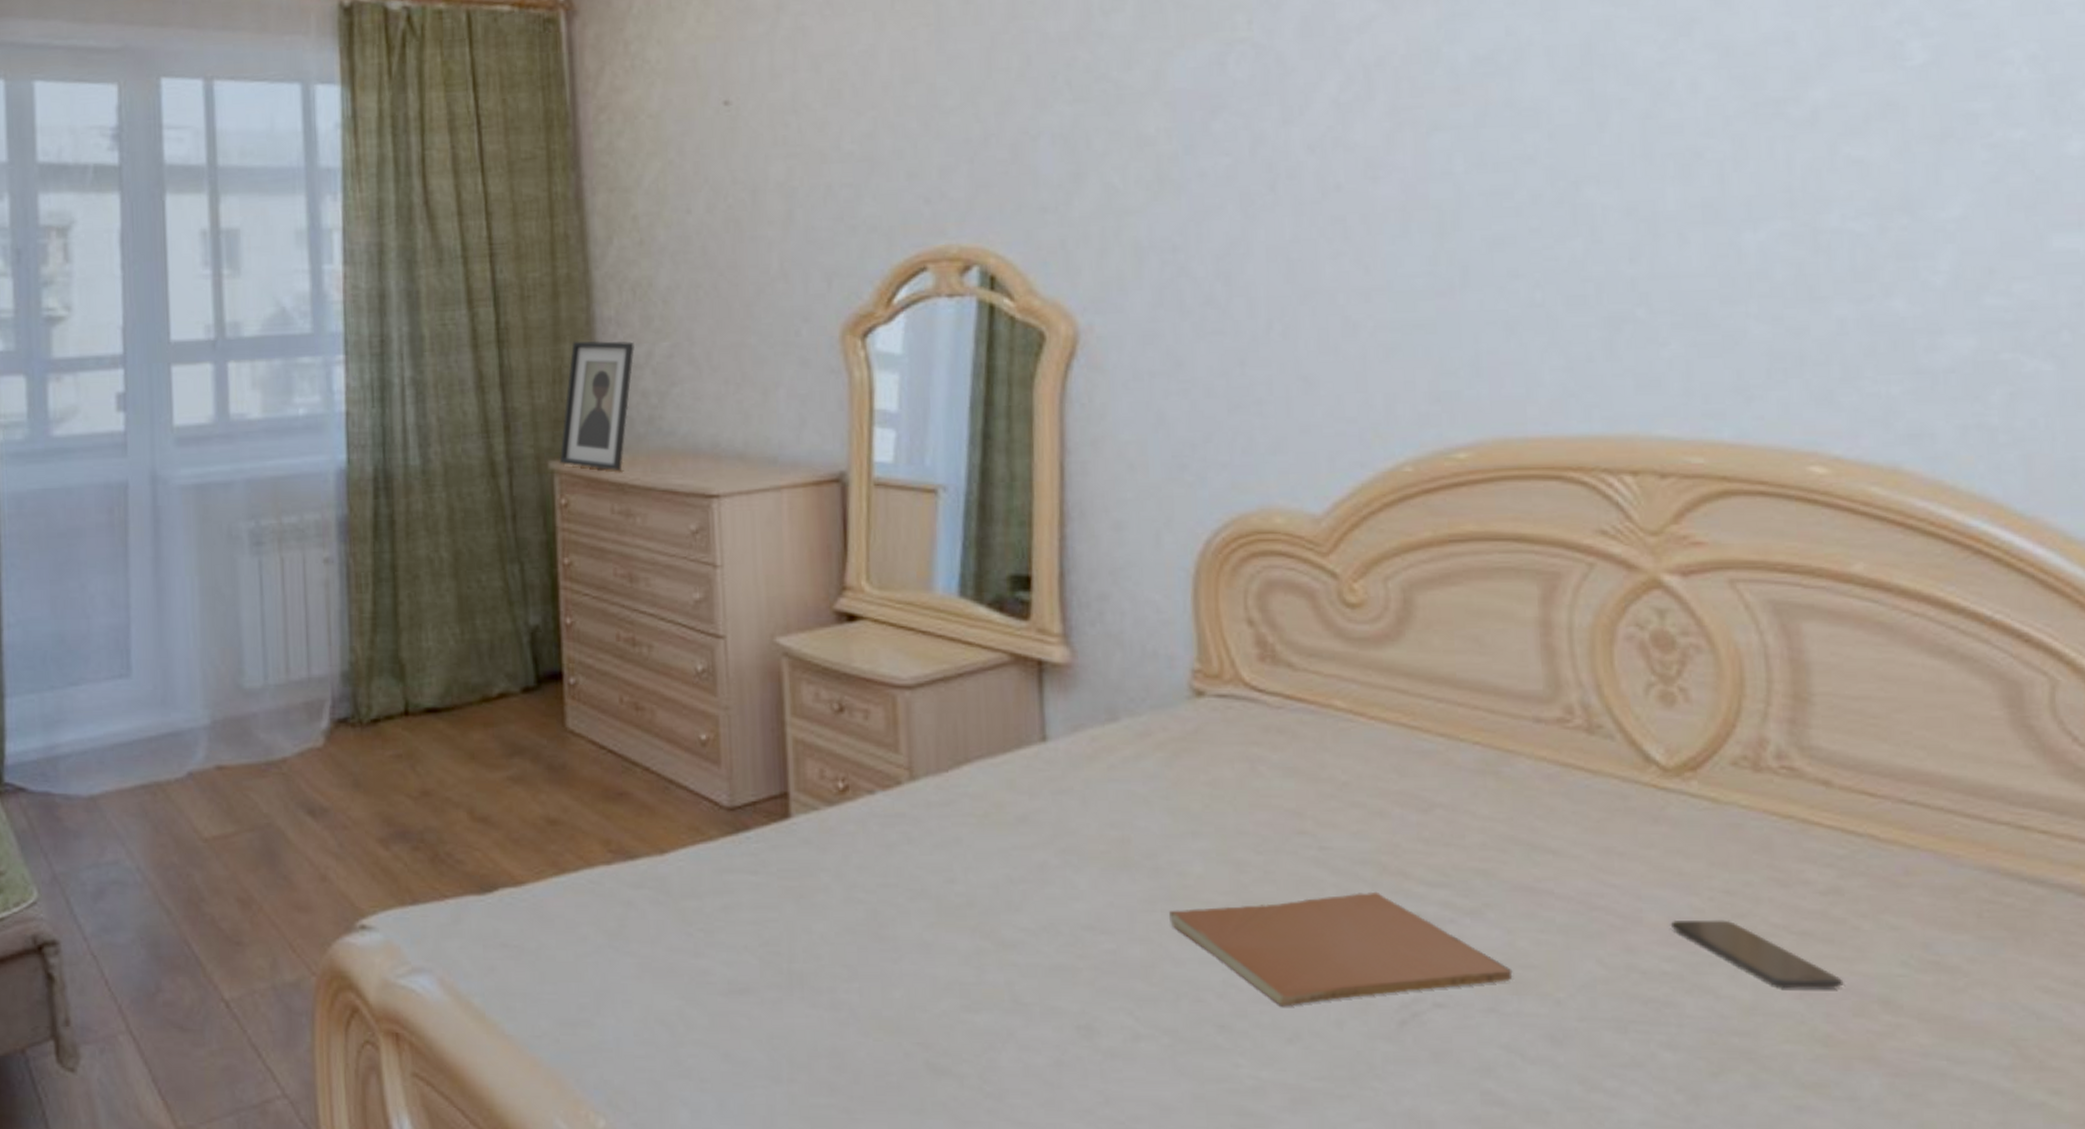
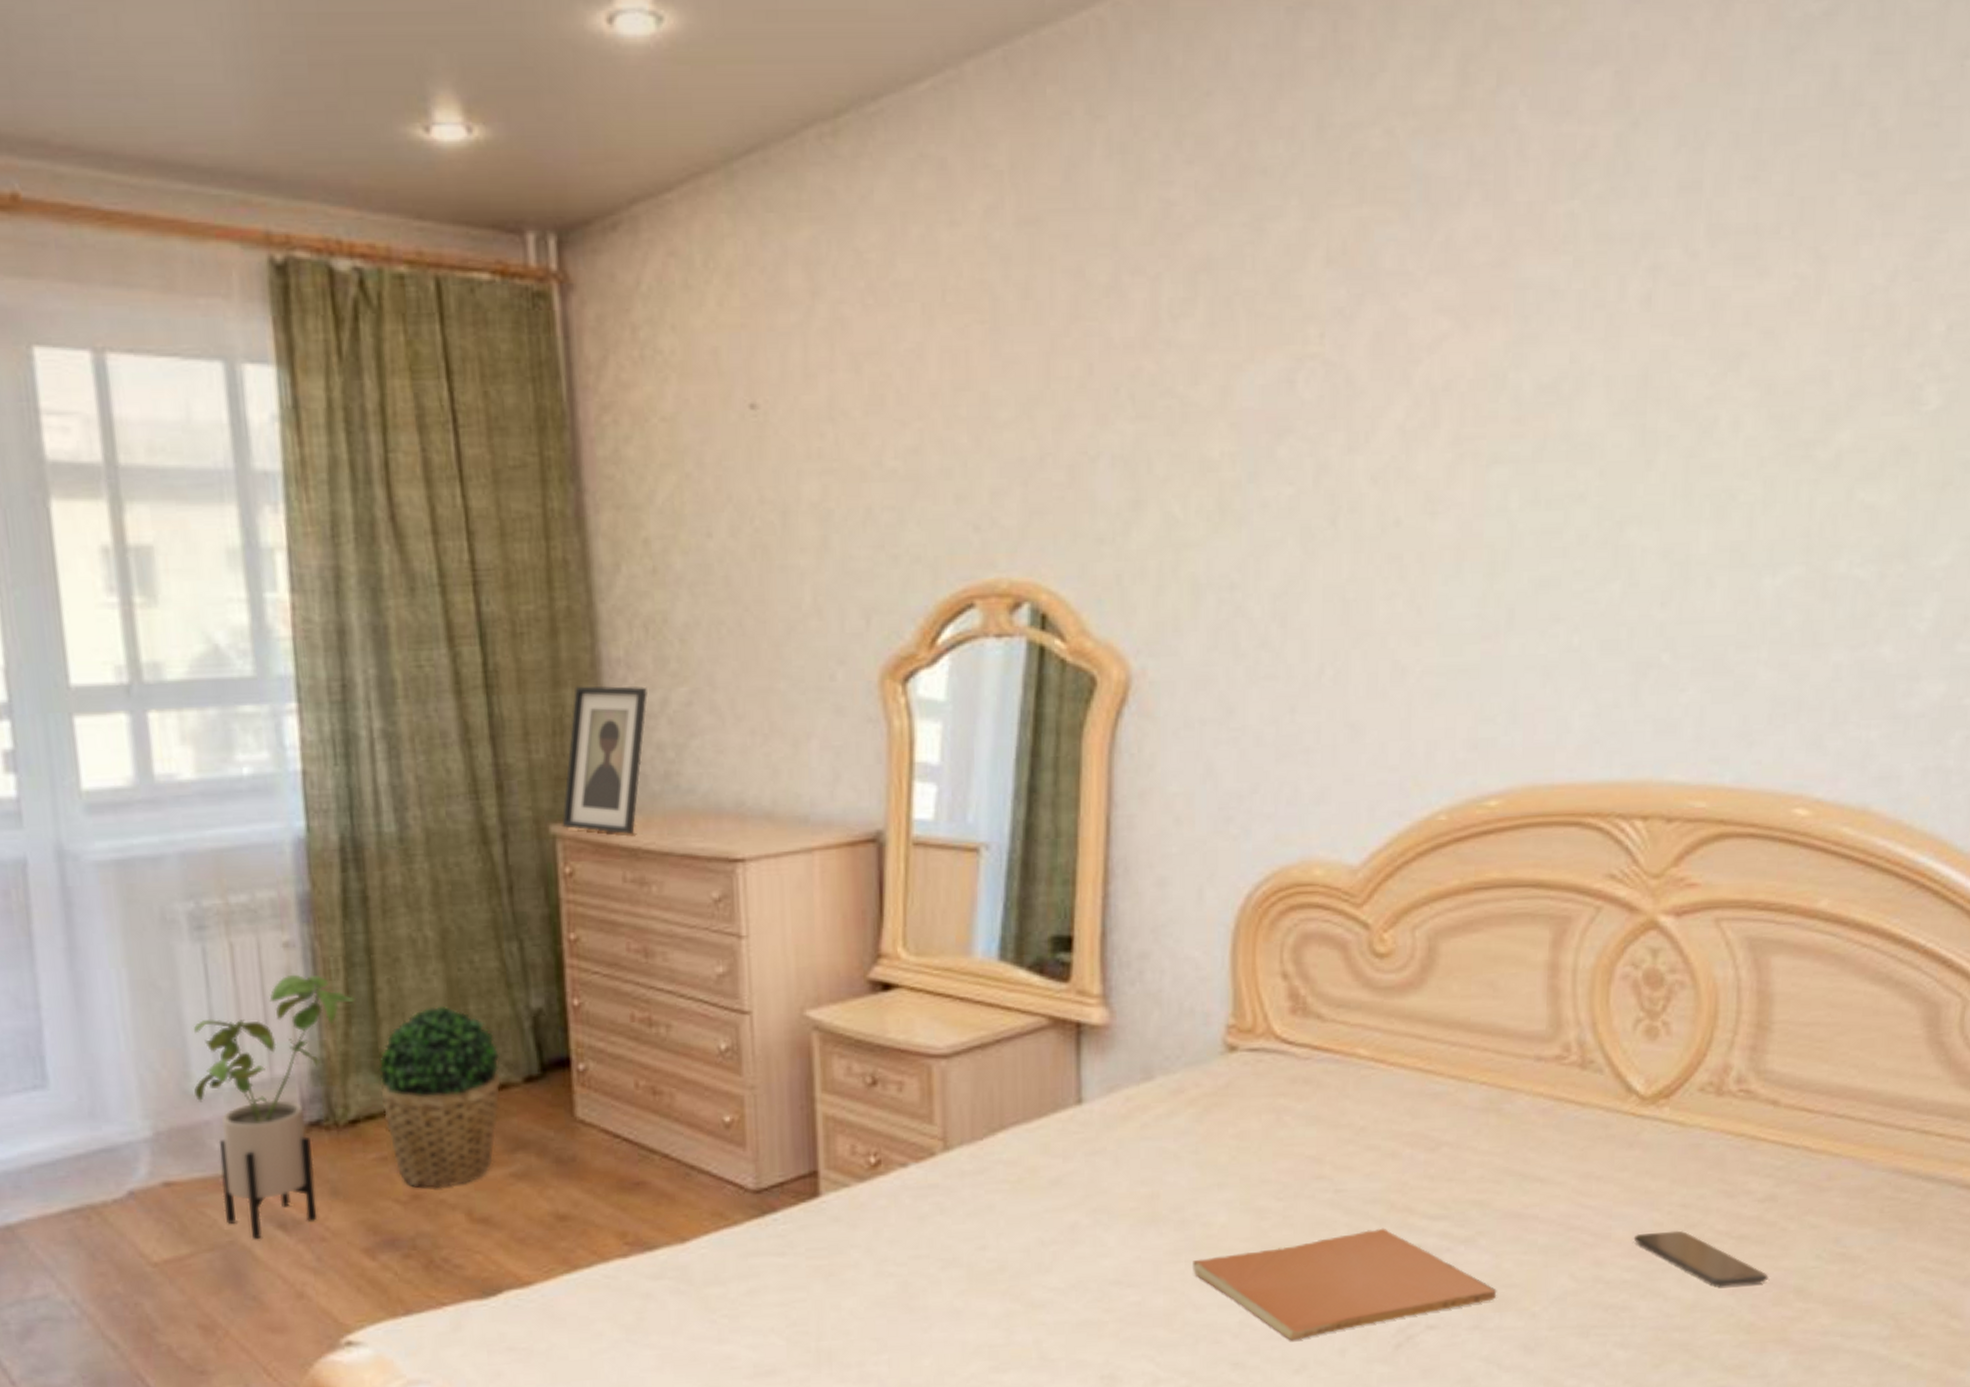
house plant: none [246,586,381,823] -> present [194,974,356,1239]
potted plant: none [398,619,502,786] -> present [378,1005,501,1188]

